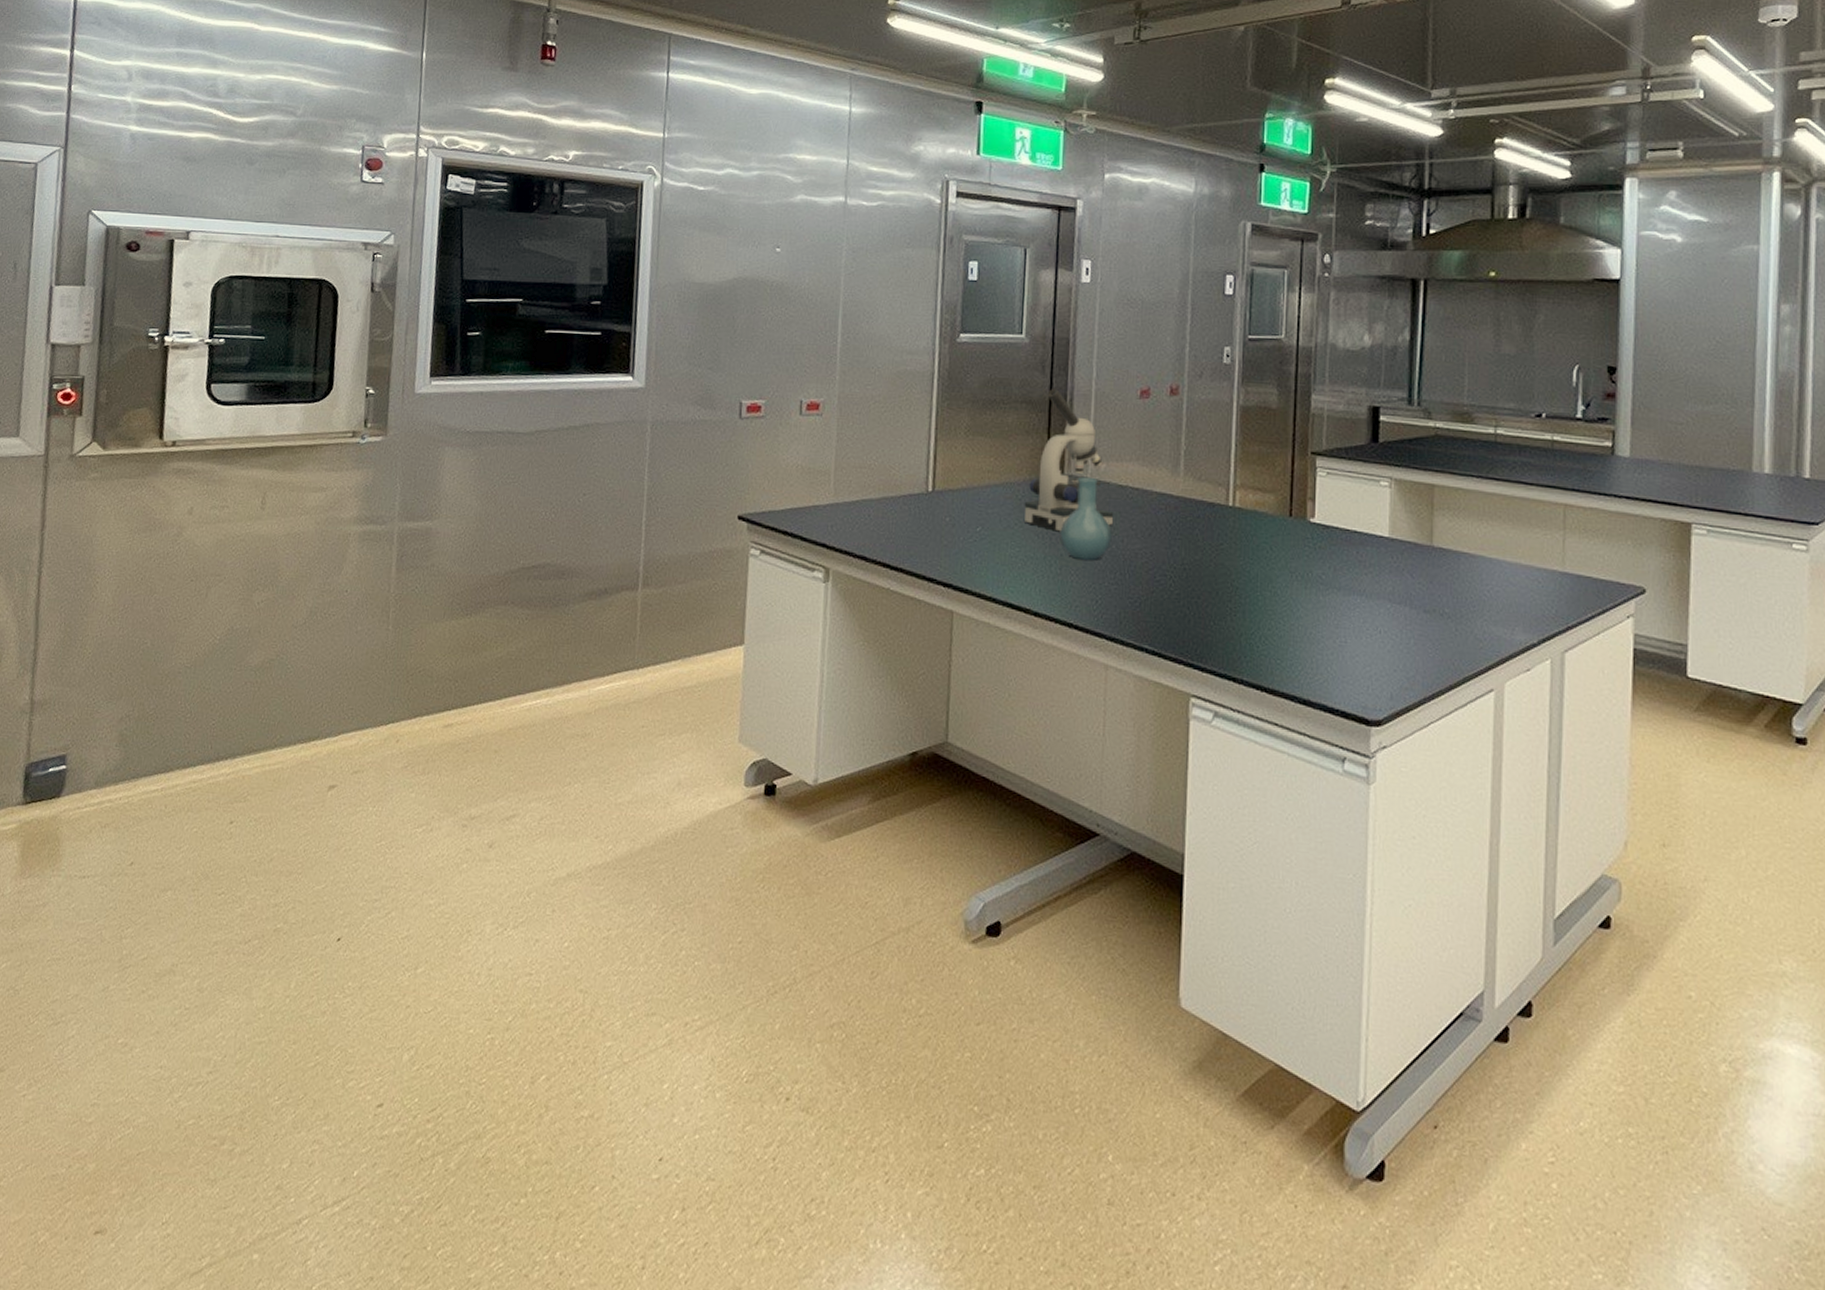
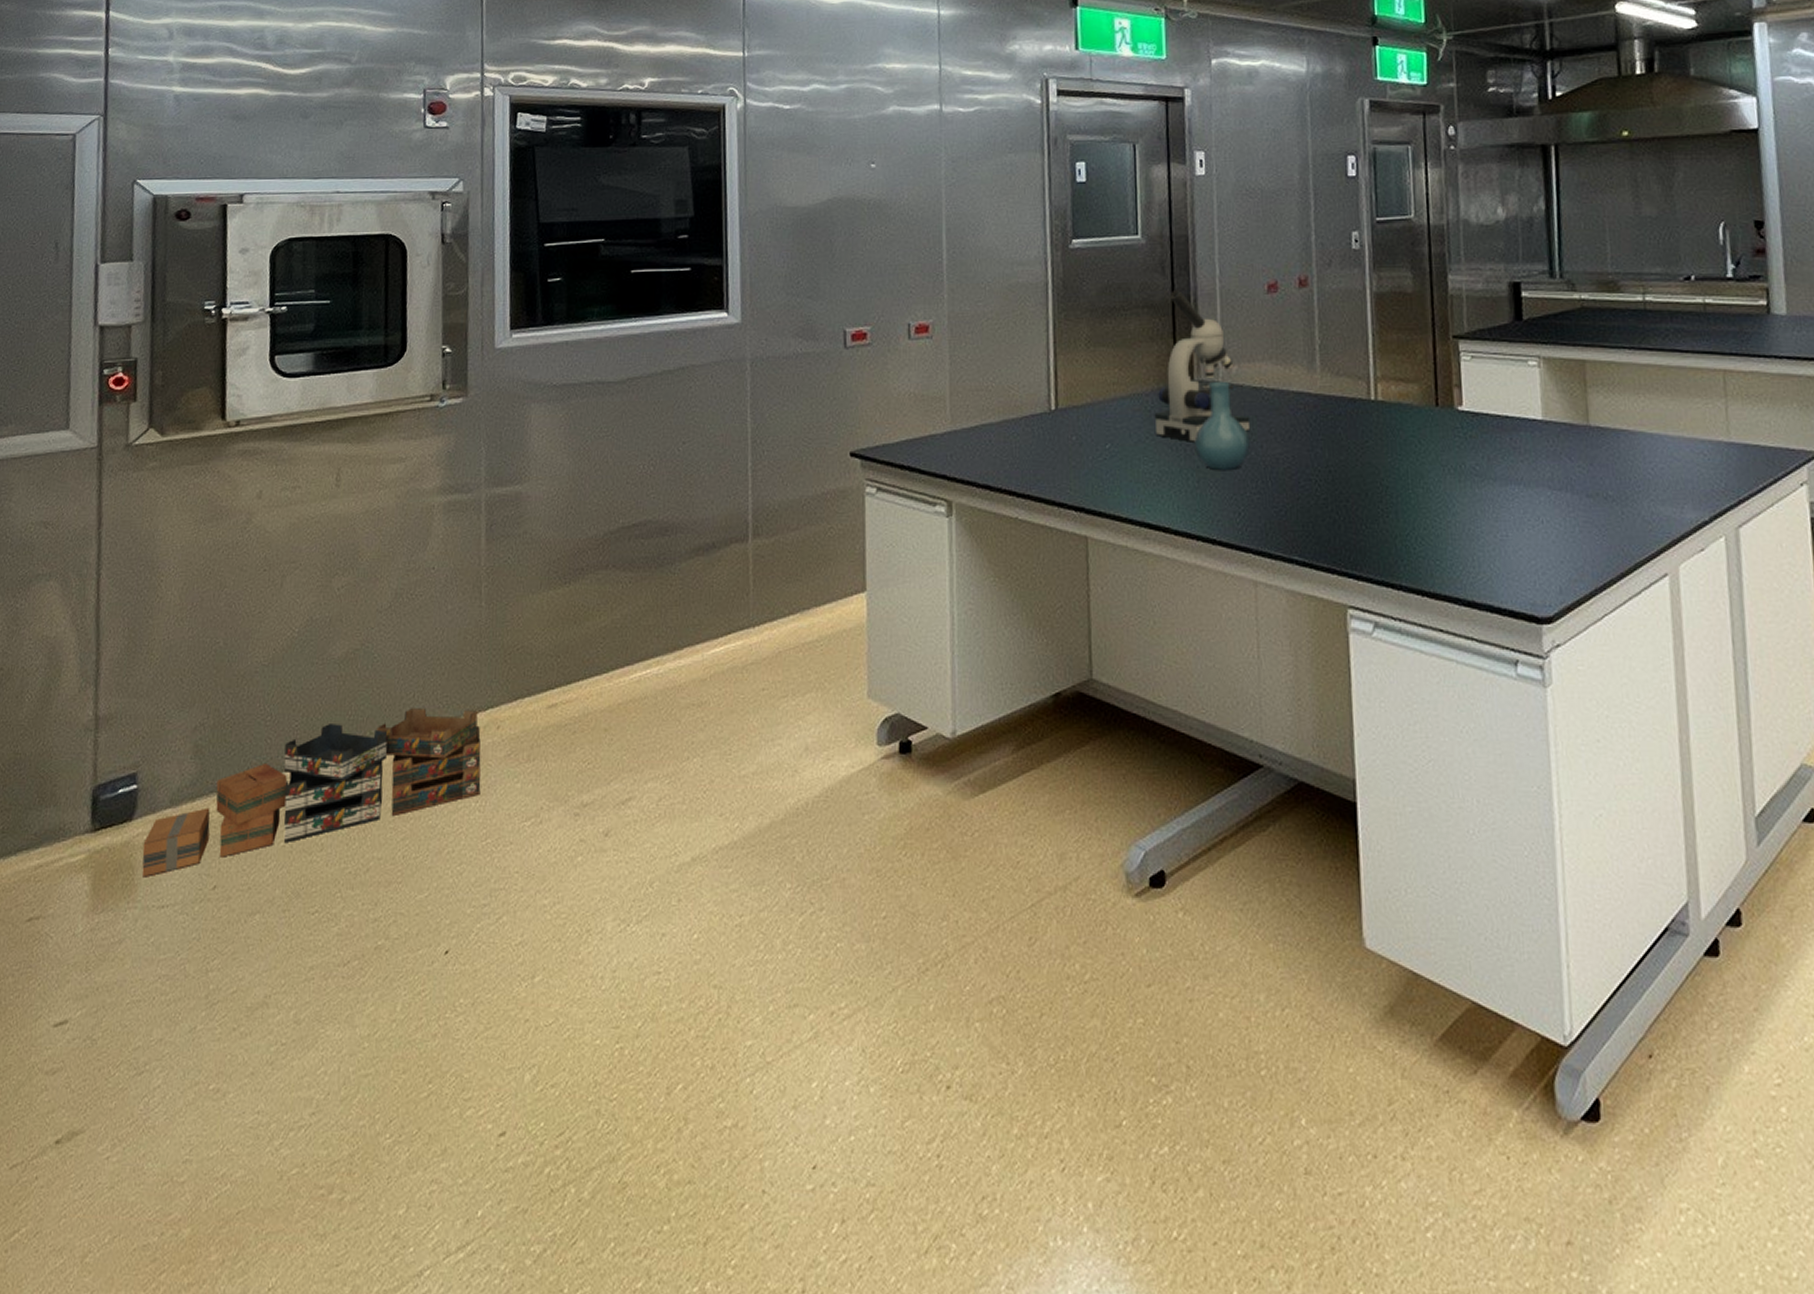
cardboard boxes: none [67,717,381,850] -> present [142,708,481,878]

